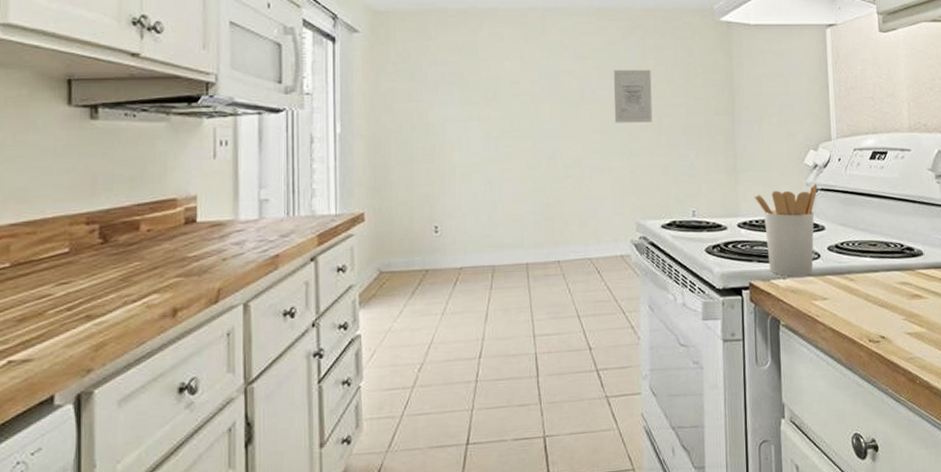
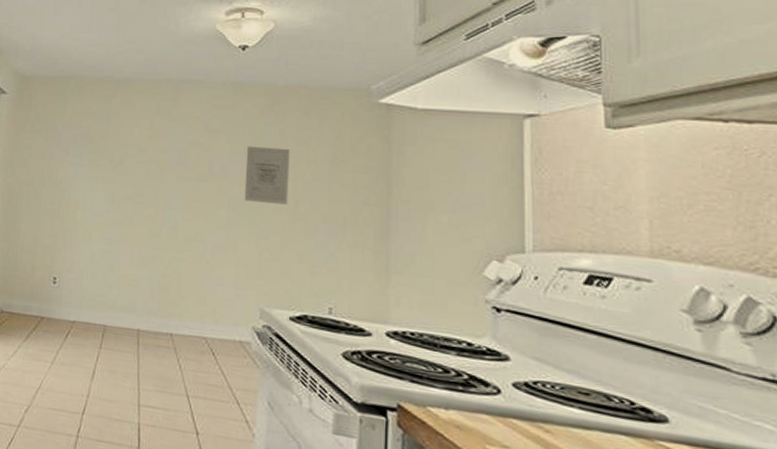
utensil holder: present [754,183,818,276] -> none [411,301,502,412]

